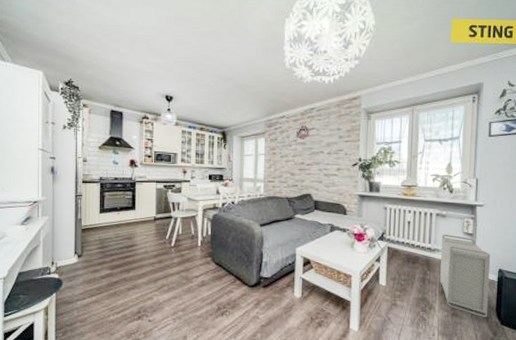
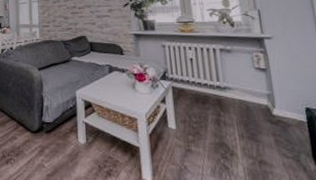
storage bin: present [440,234,491,317] -> none [231,70,304,166]

